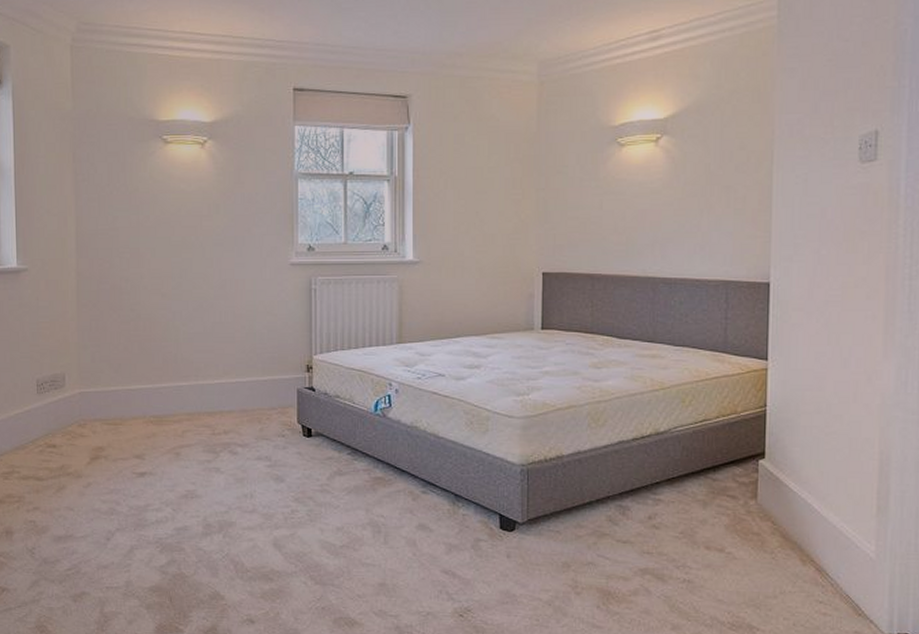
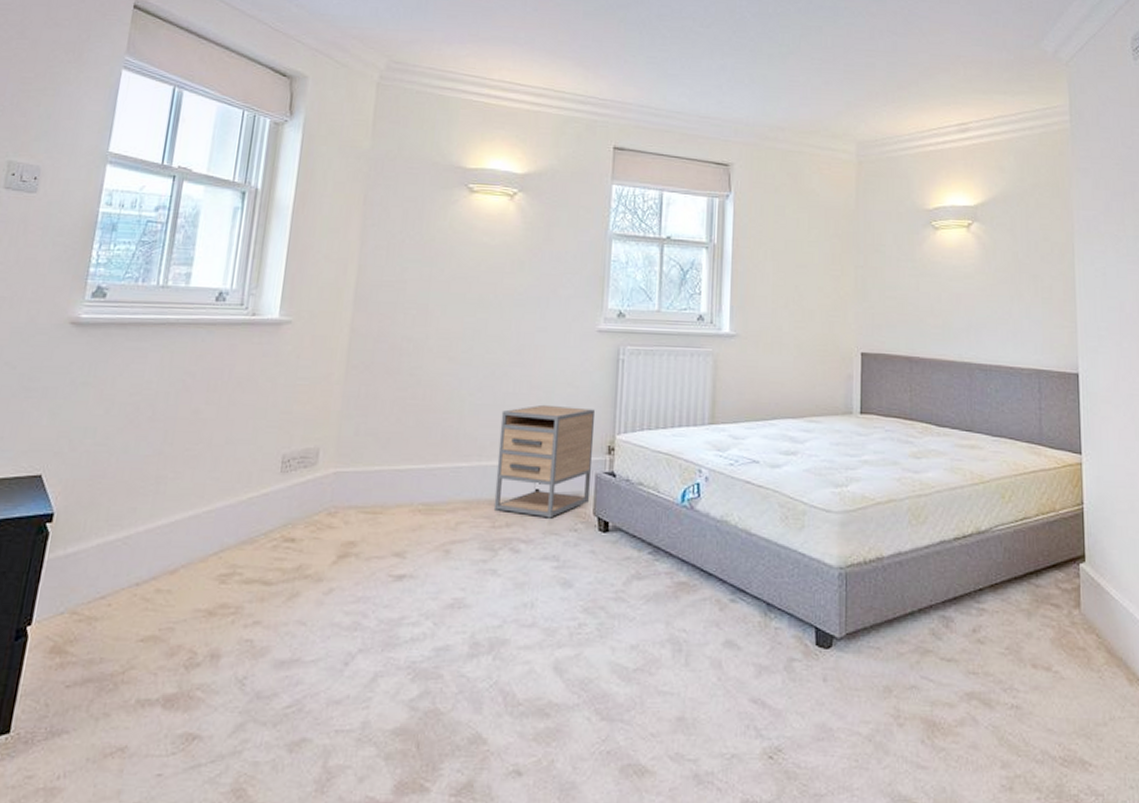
nightstand: none [211,331,294,427] -> present [493,404,596,519]

